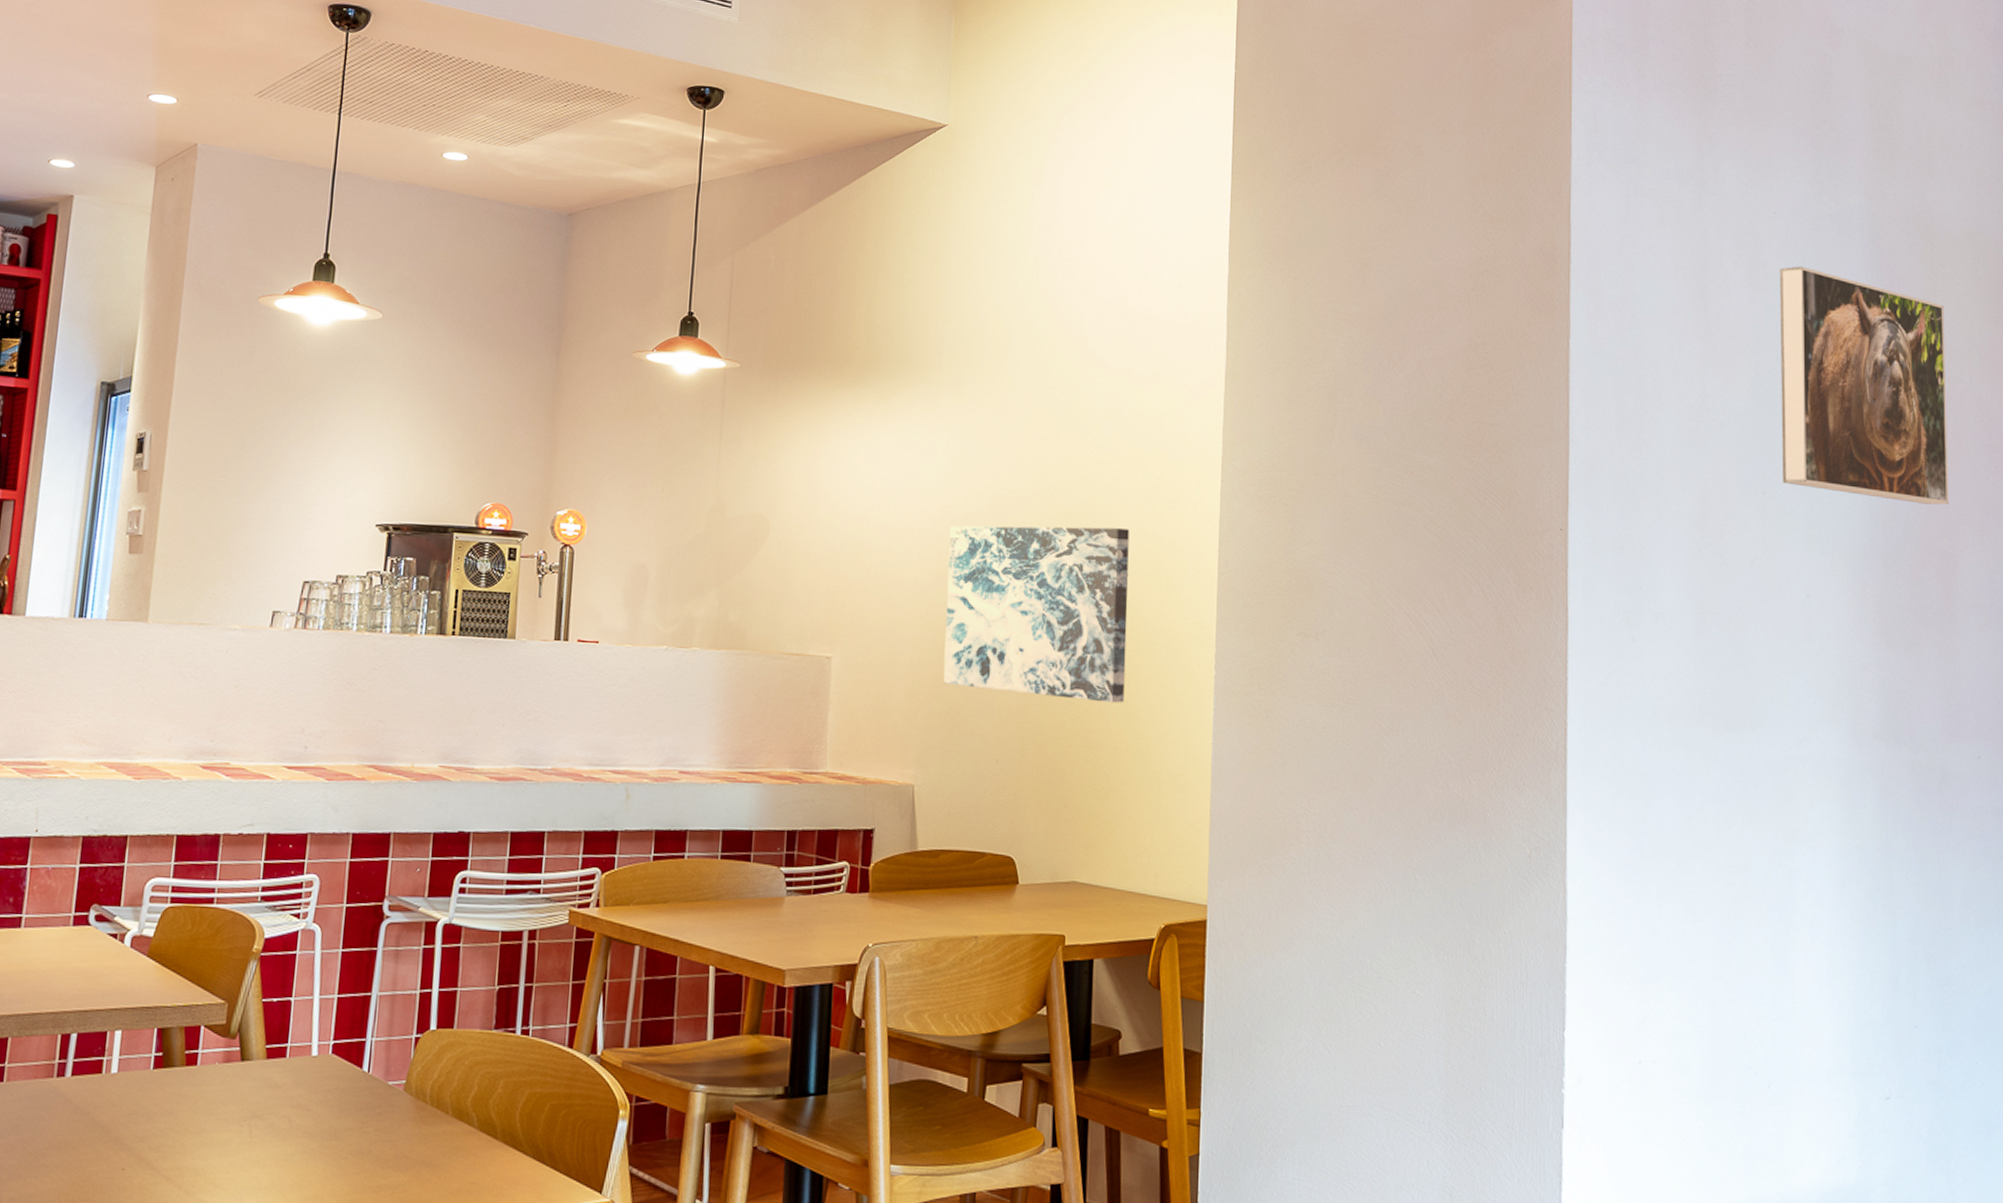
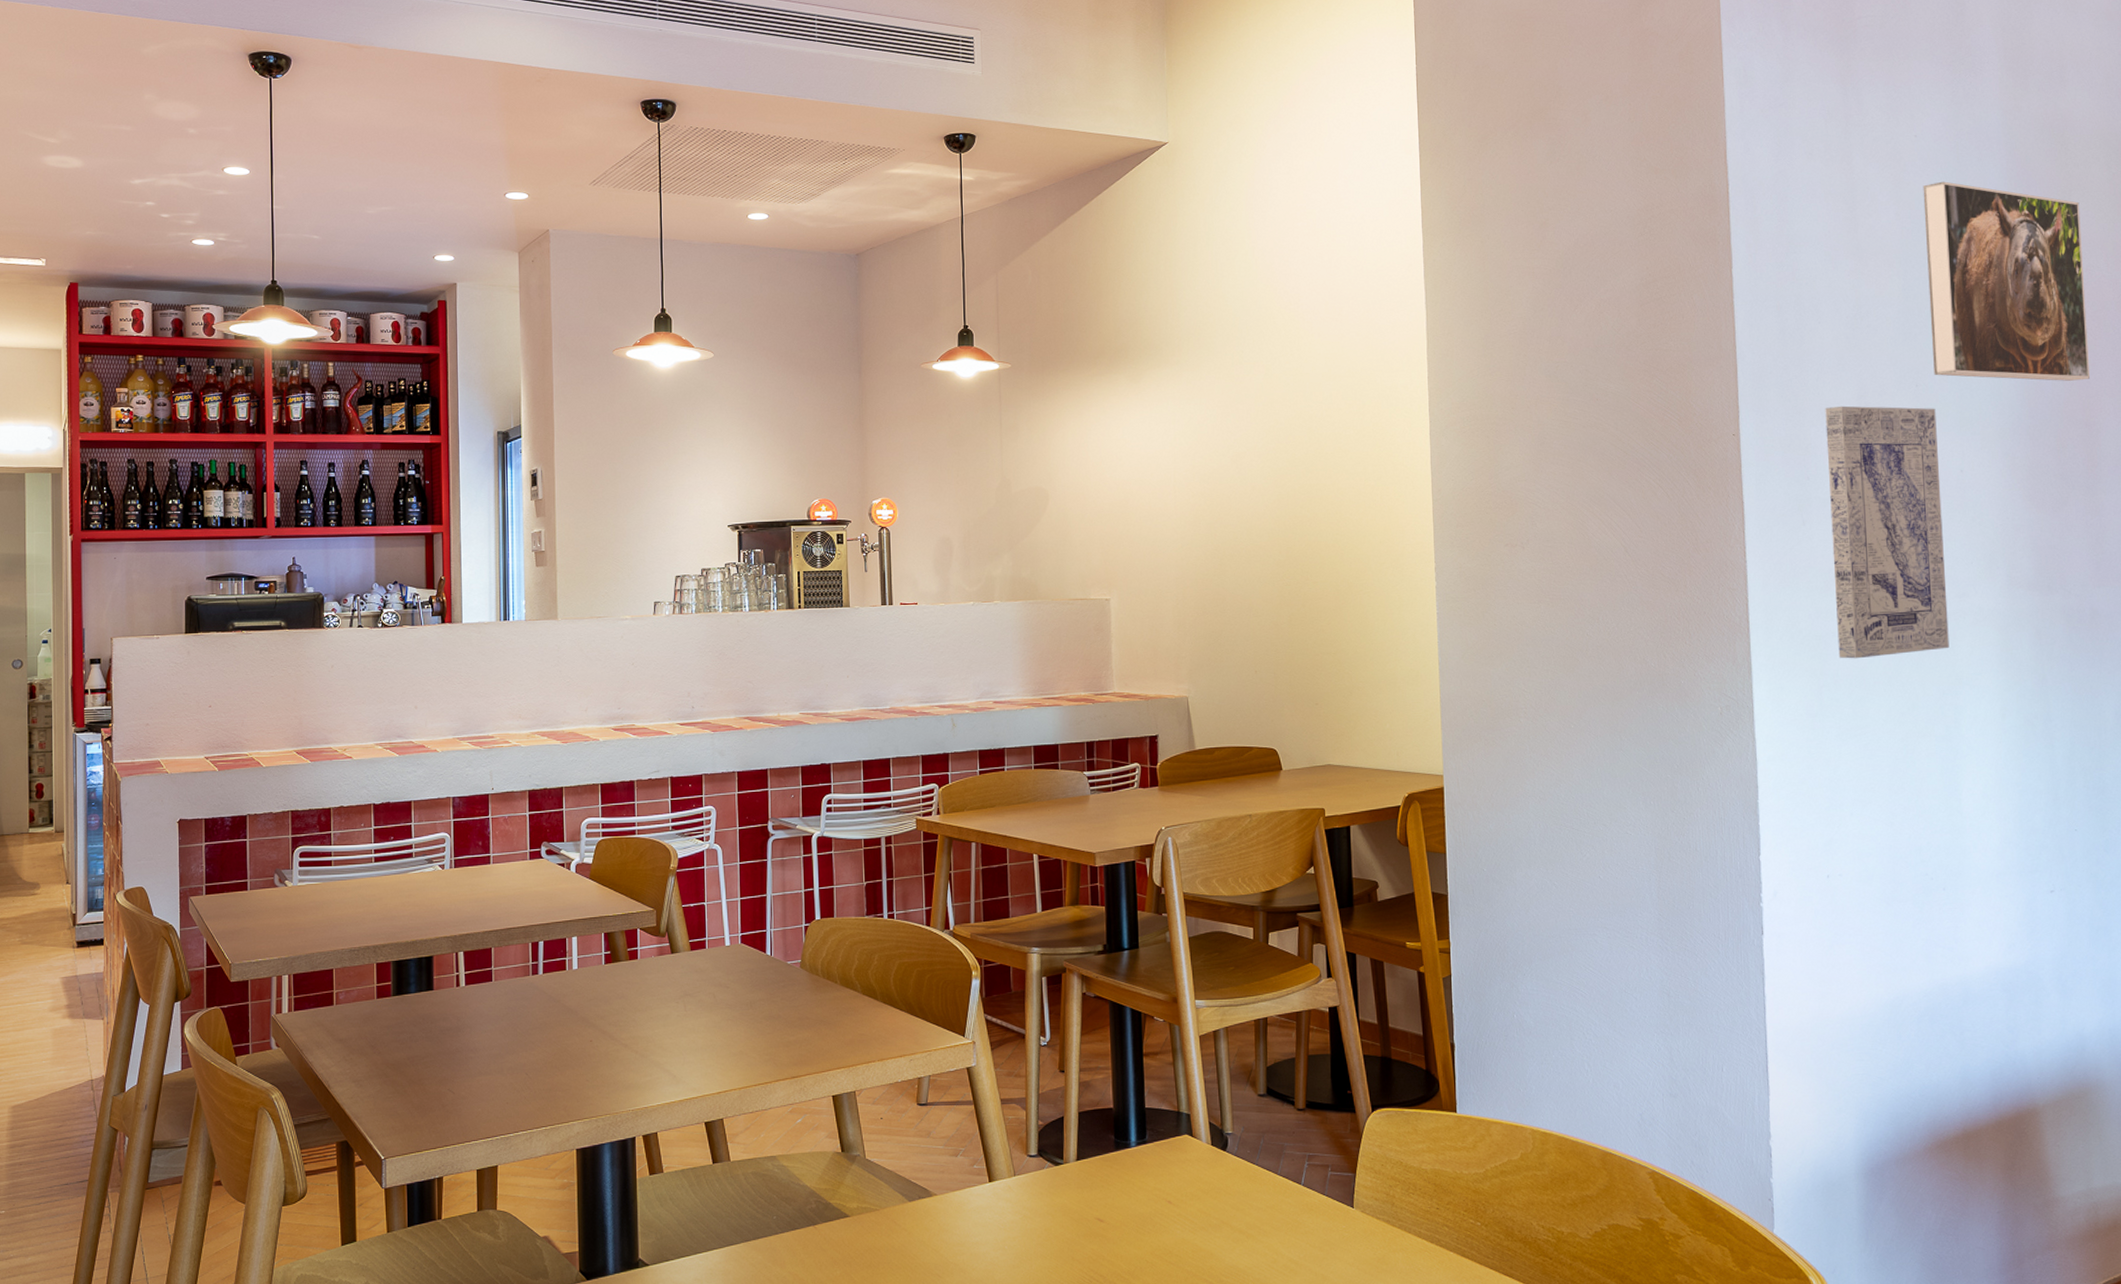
wall art: present [943,525,1130,703] -> none [1199,470,1360,616]
wall art: none [1662,507,1786,804] -> present [1825,405,1949,659]

